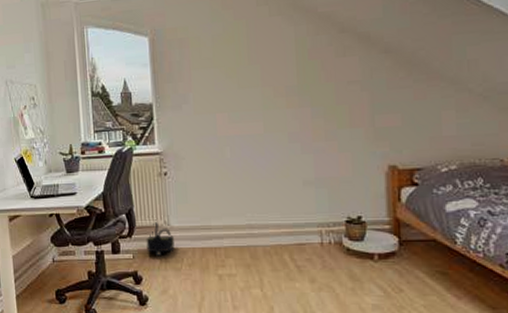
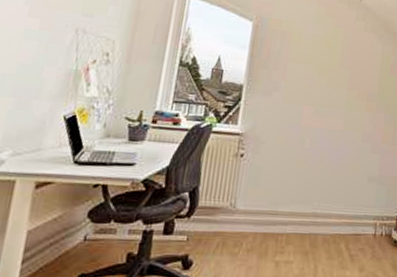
backpack: present [146,219,175,256] -> none [204,201,237,239]

